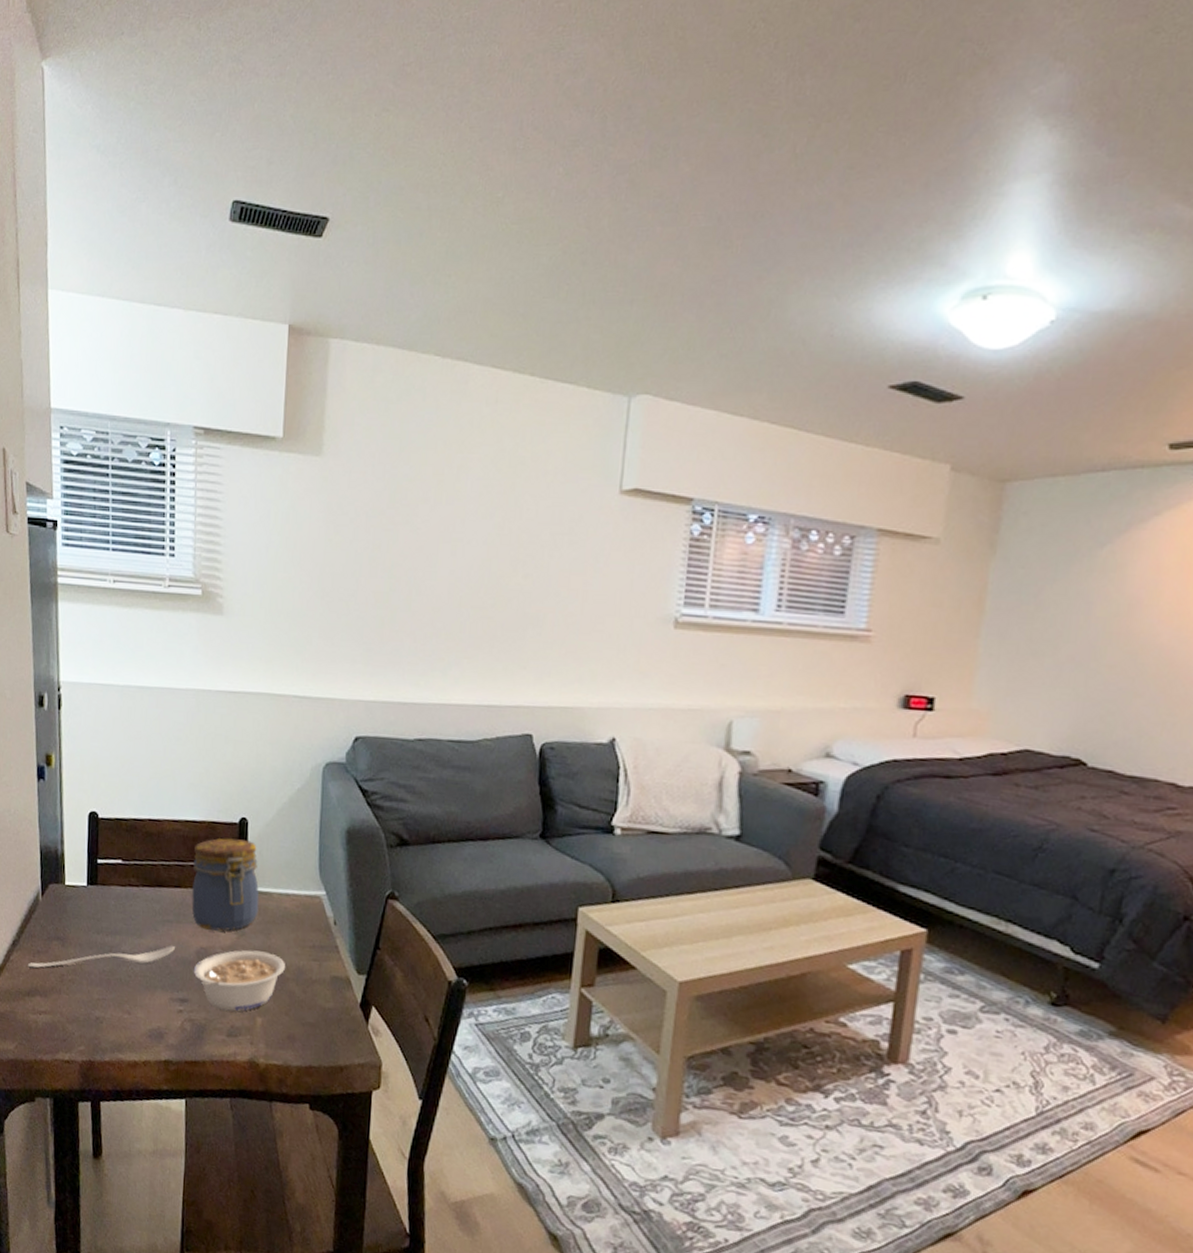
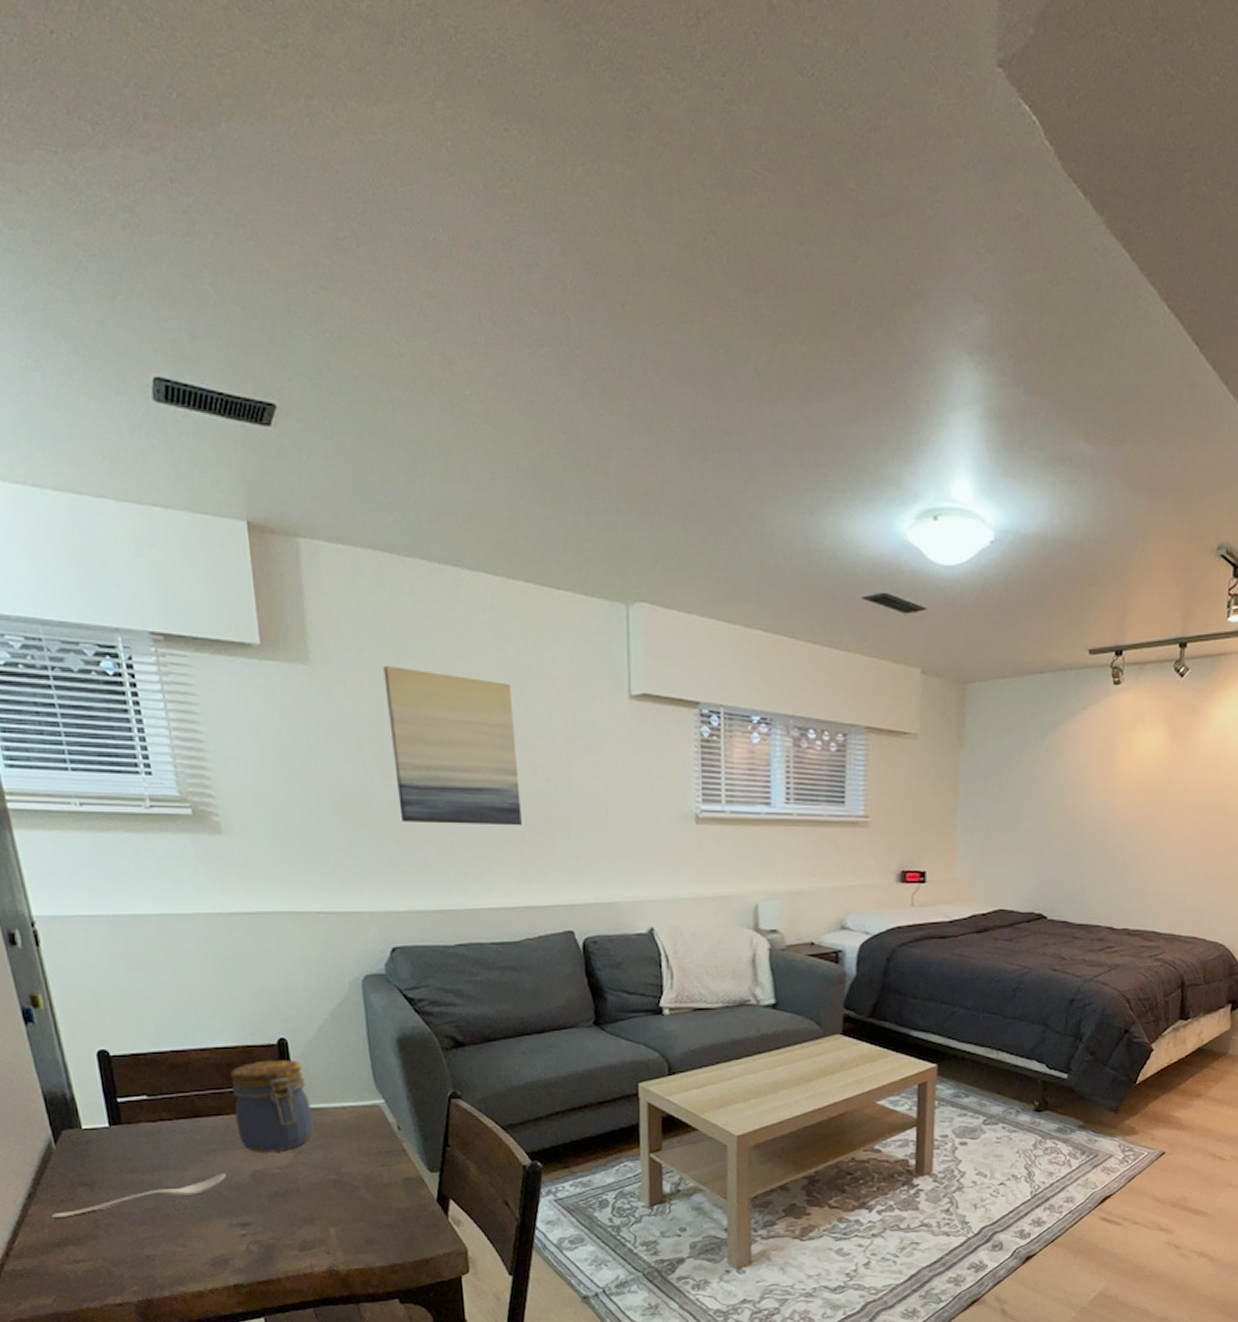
legume: present [193,950,285,1012] -> none [250,1165,352,1227]
wall art: none [381,459,503,621] -> present [383,666,522,826]

